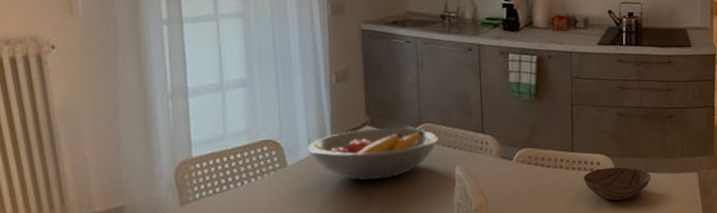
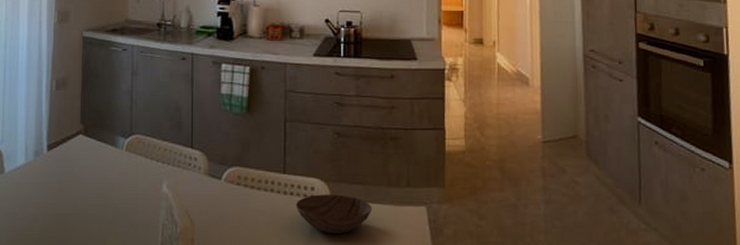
fruit bowl: present [307,127,438,180] -> none [24,137,148,191]

